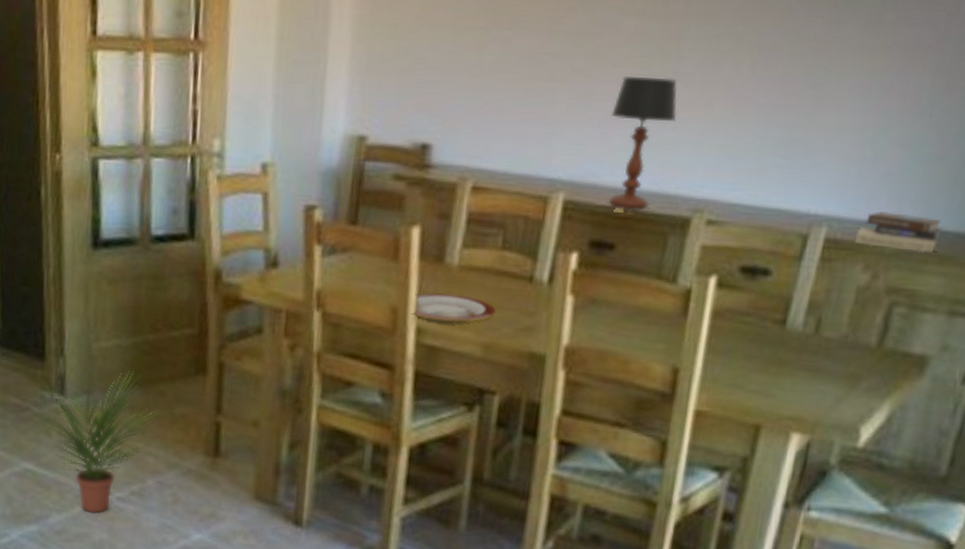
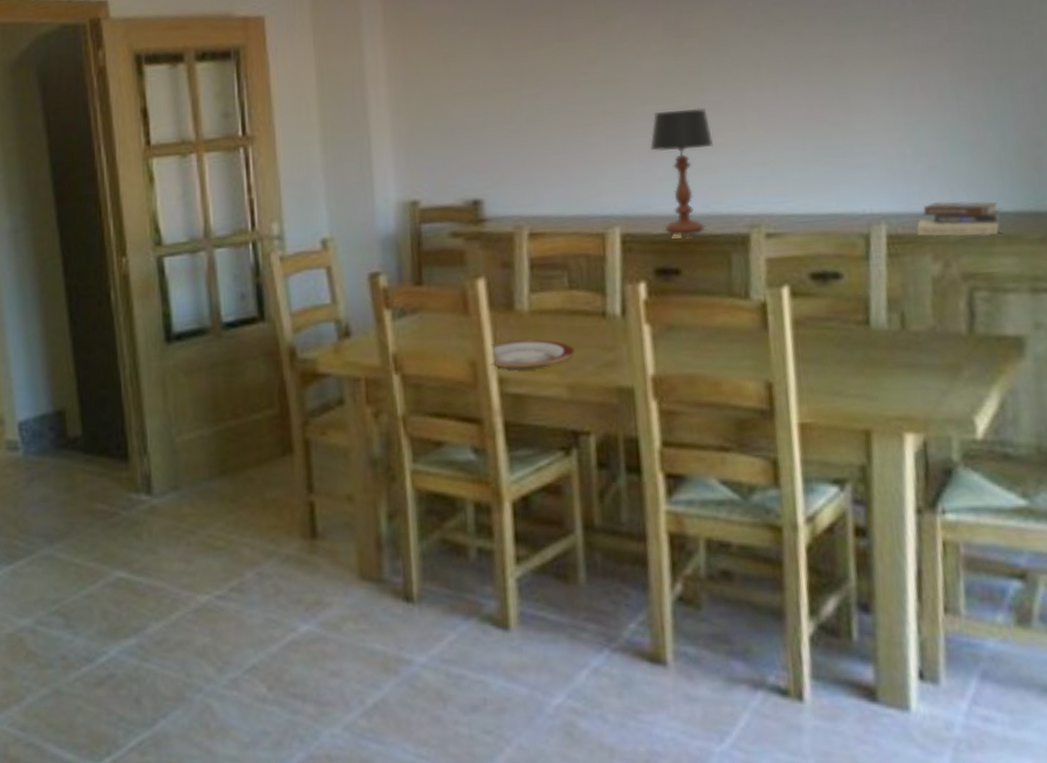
potted plant: present [30,370,162,515] -> none [118,459,254,618]

